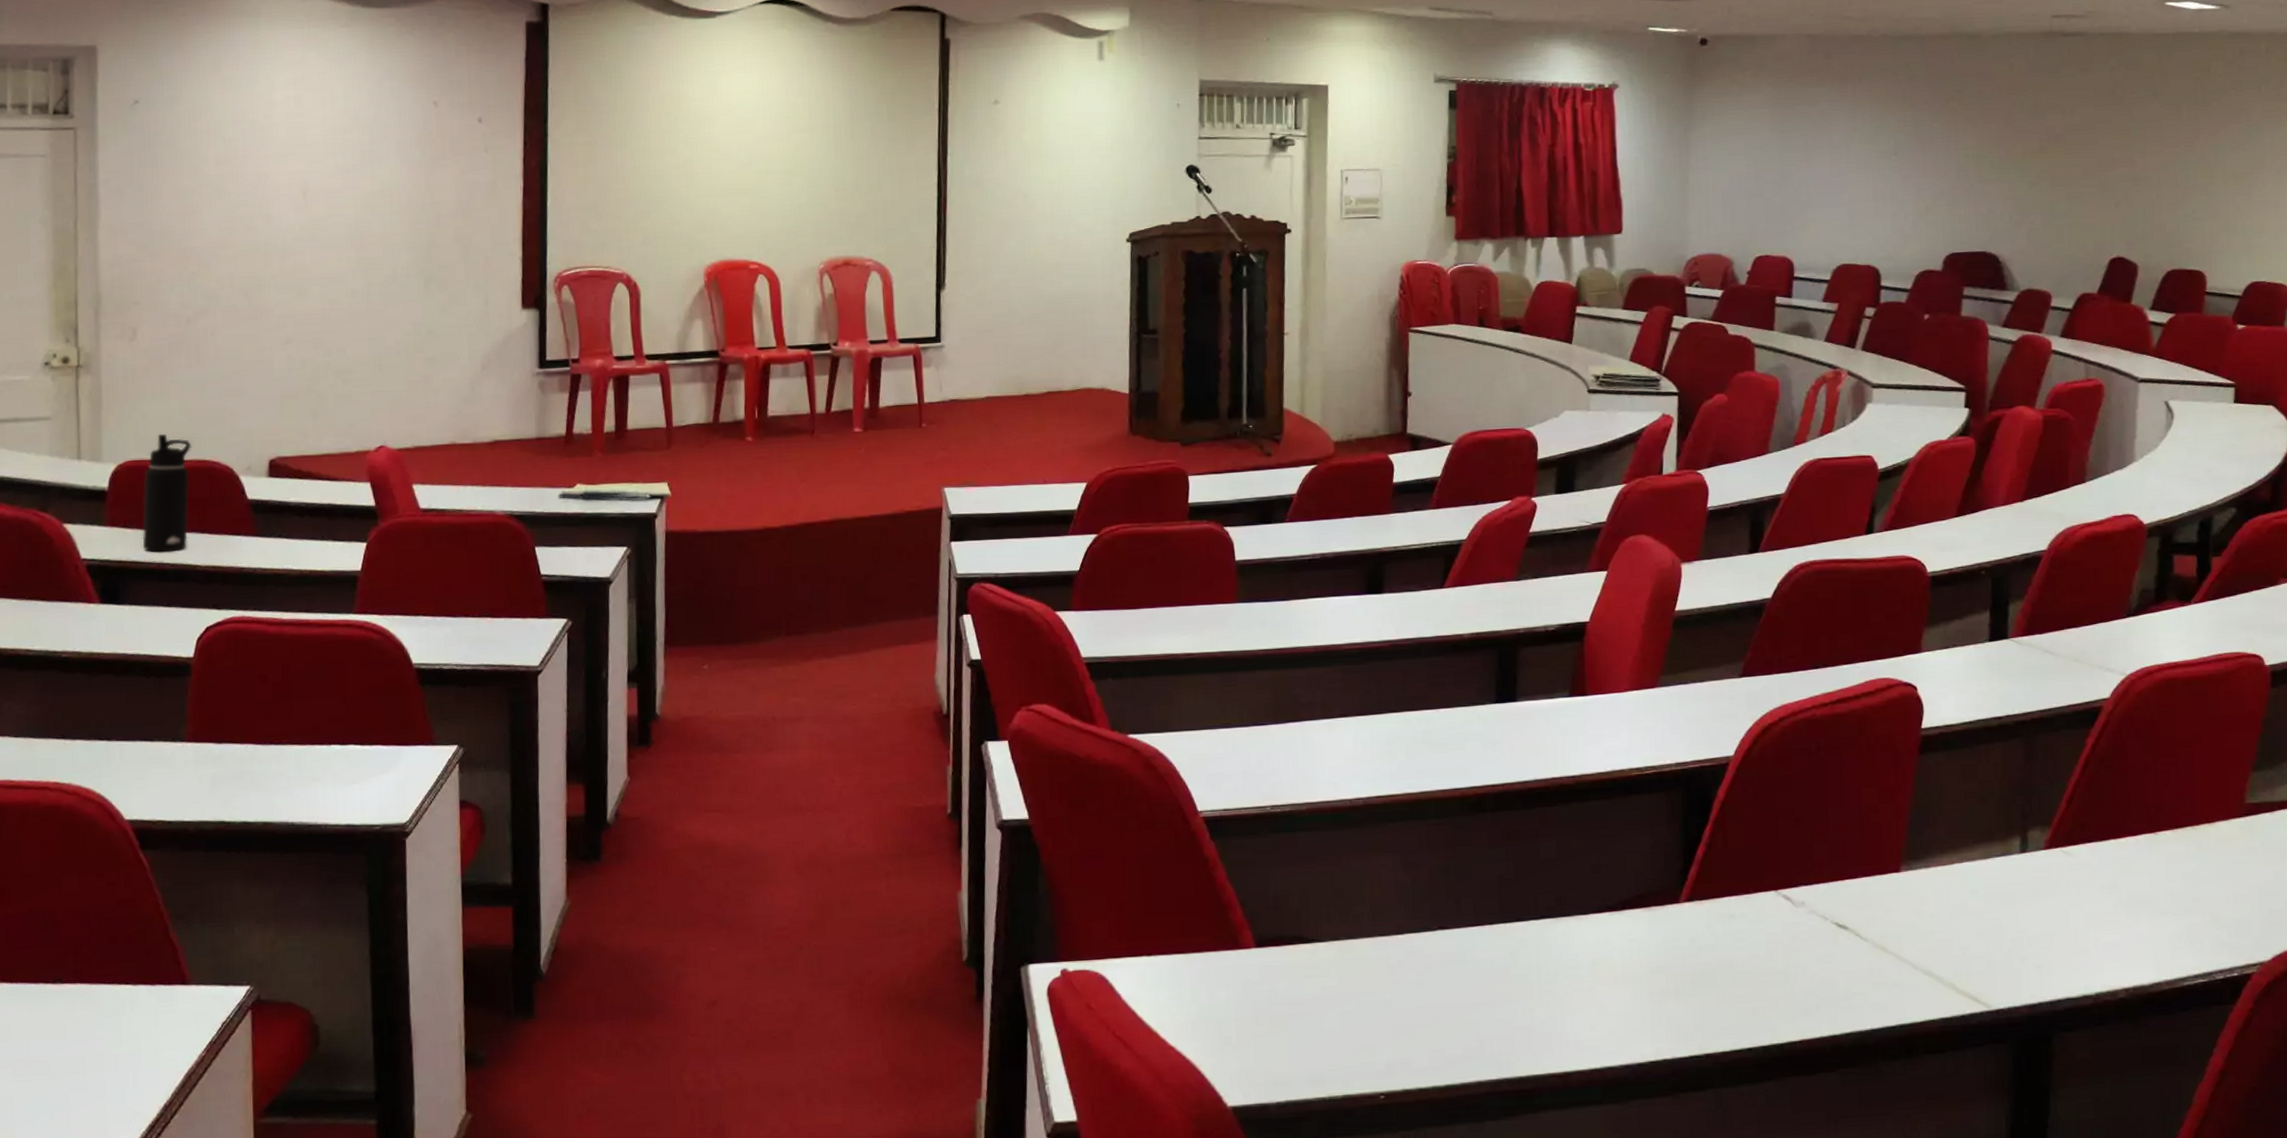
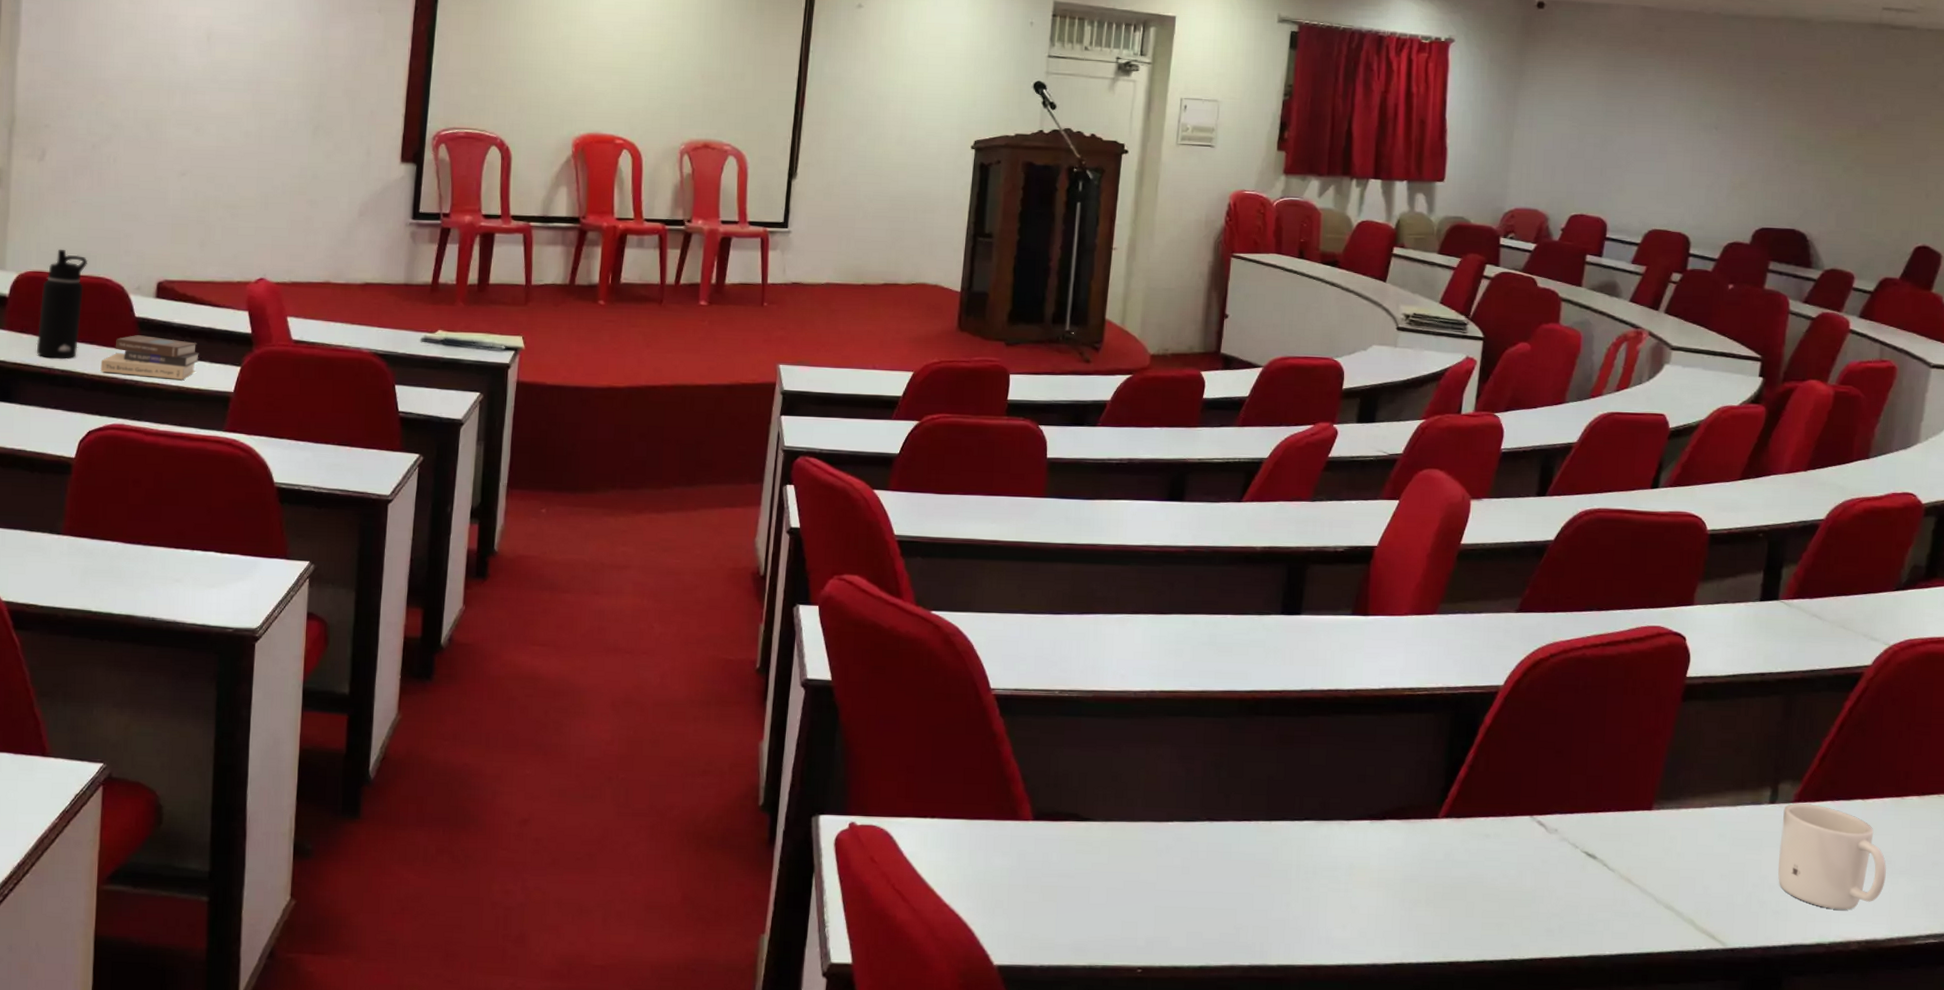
books: none [214,518,321,563] -> present [100,335,199,380]
mug: none [2035,849,2147,957] -> present [1777,803,1886,909]

